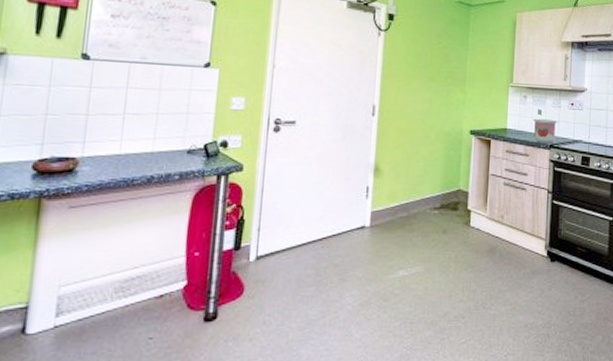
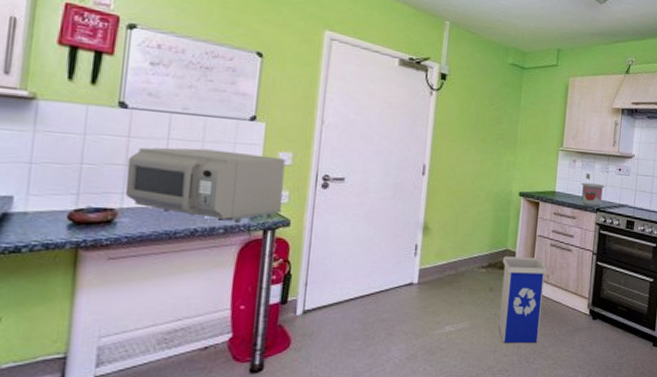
microwave: none [85,96,238,170] -> present [124,147,285,224]
recycling bin: none [453,196,502,288] -> present [498,256,548,343]

